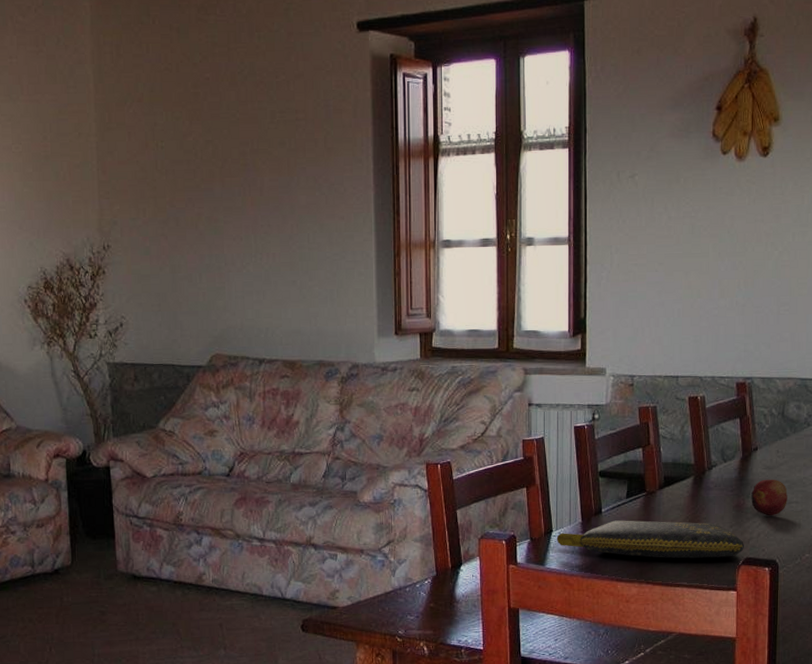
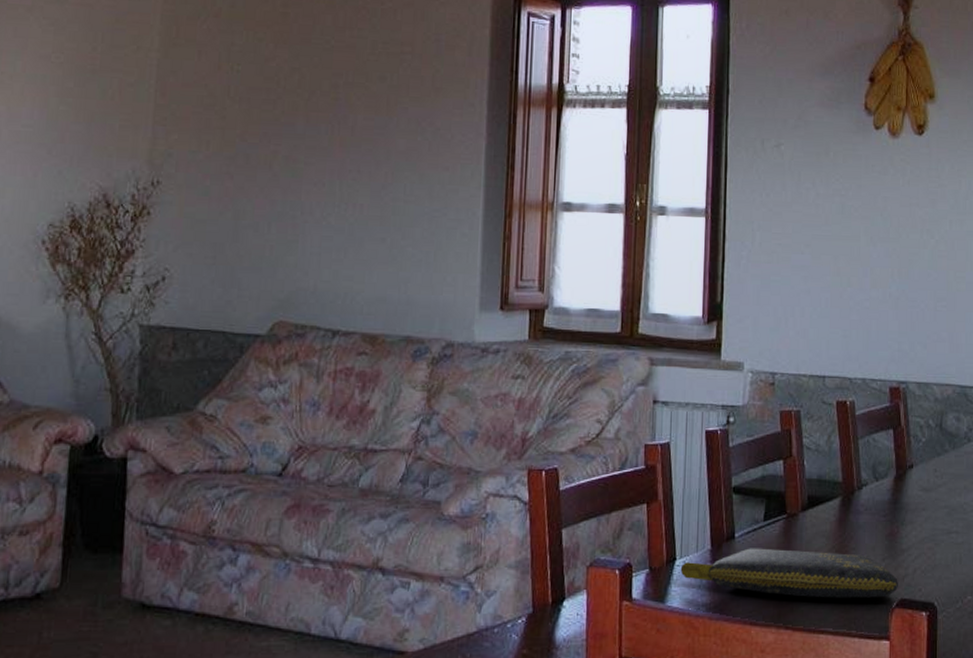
fruit: present [751,479,788,516] -> none [906,503,947,549]

